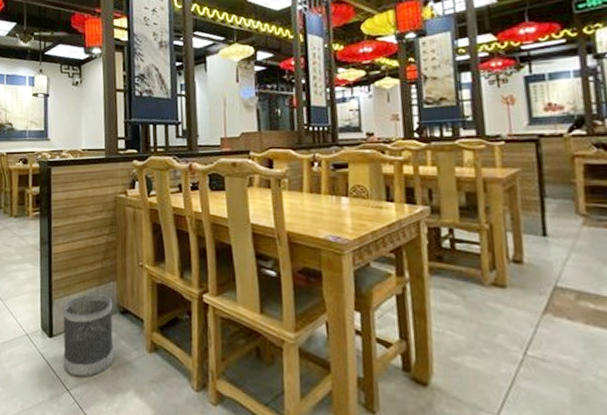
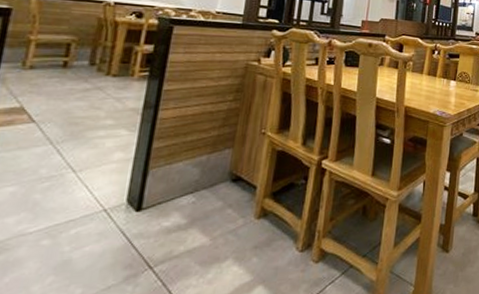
wastebasket: present [63,295,114,378] -> none [149,163,225,252]

